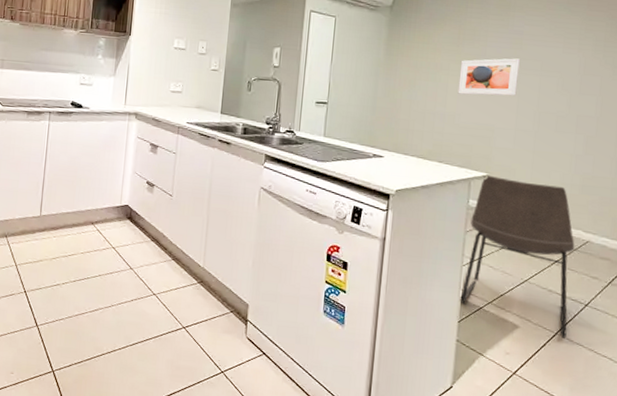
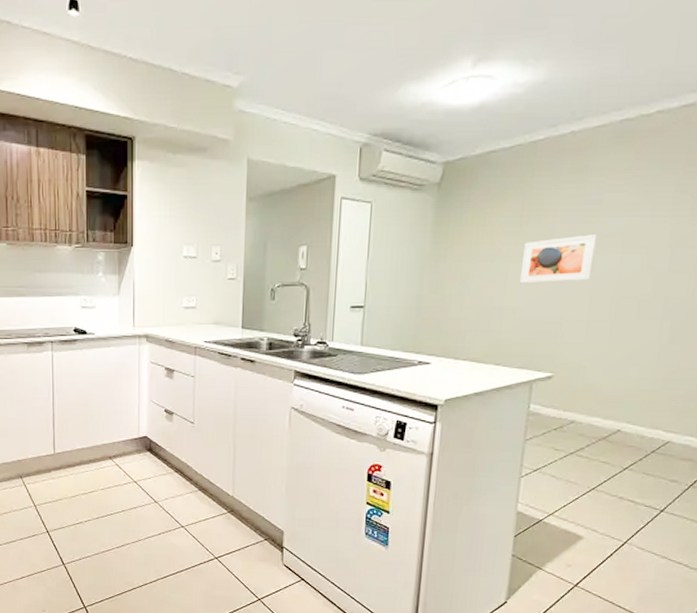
chair: present [460,174,575,340] -> none [517,375,653,548]

